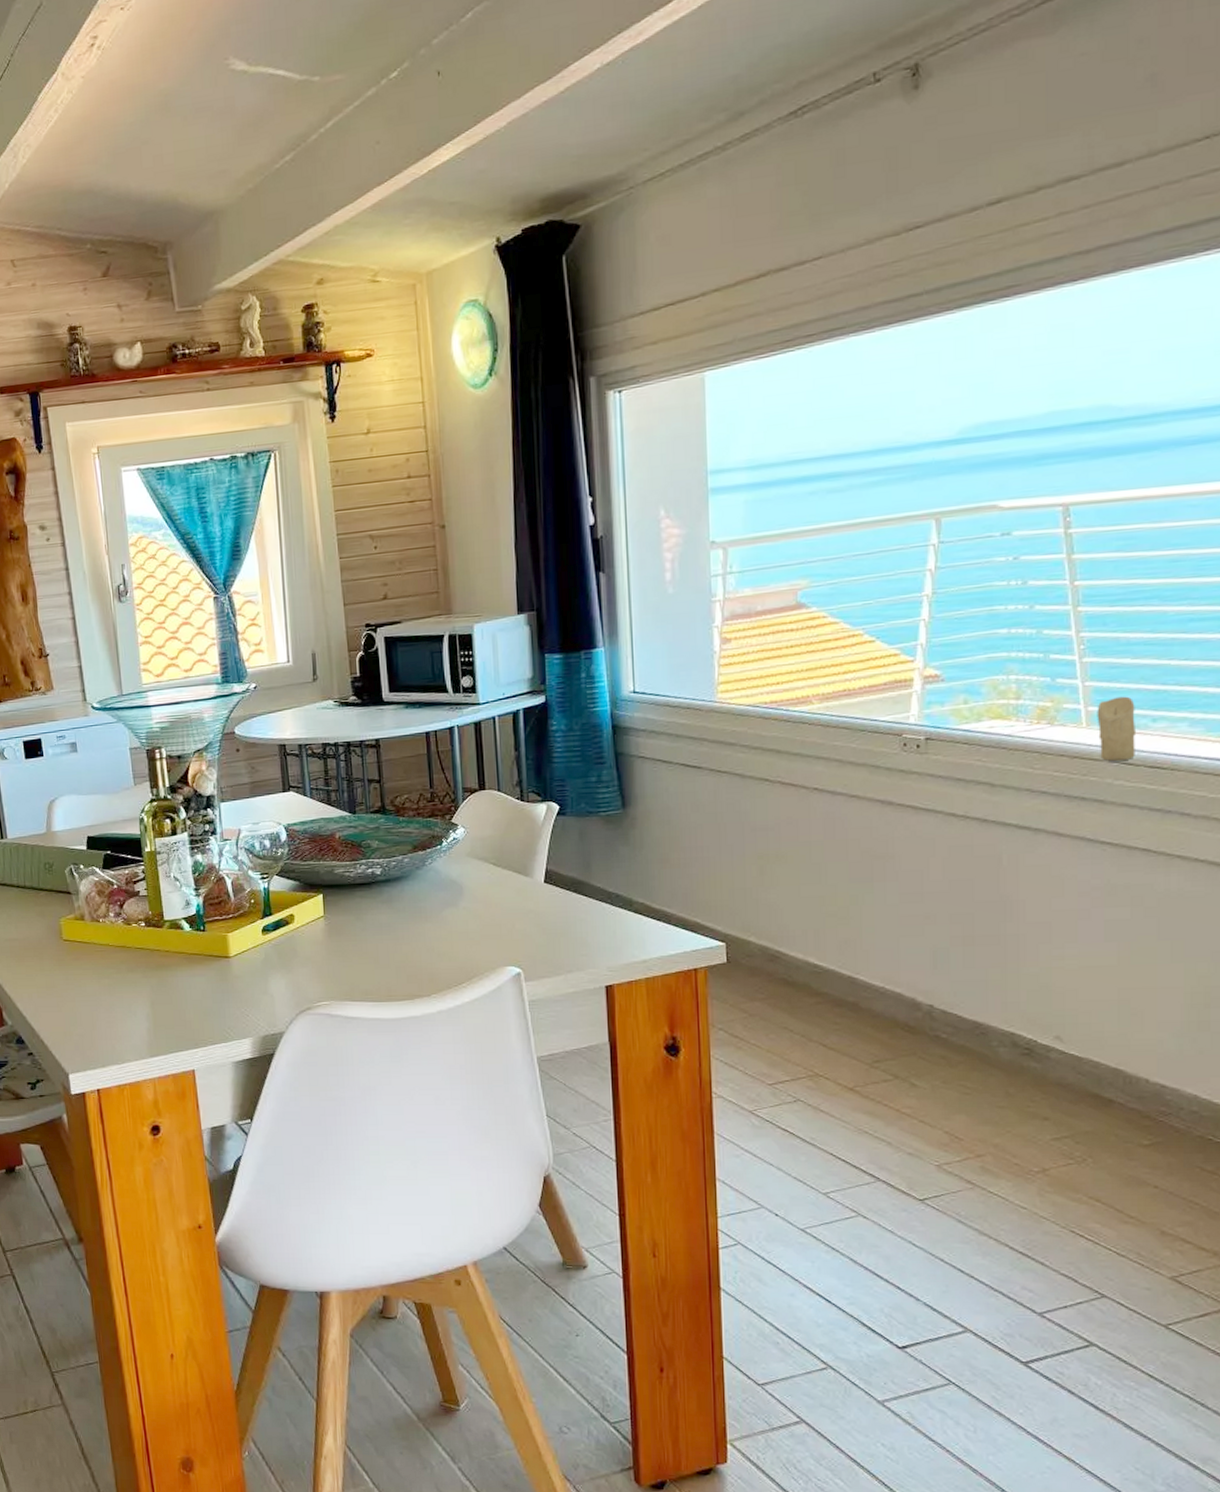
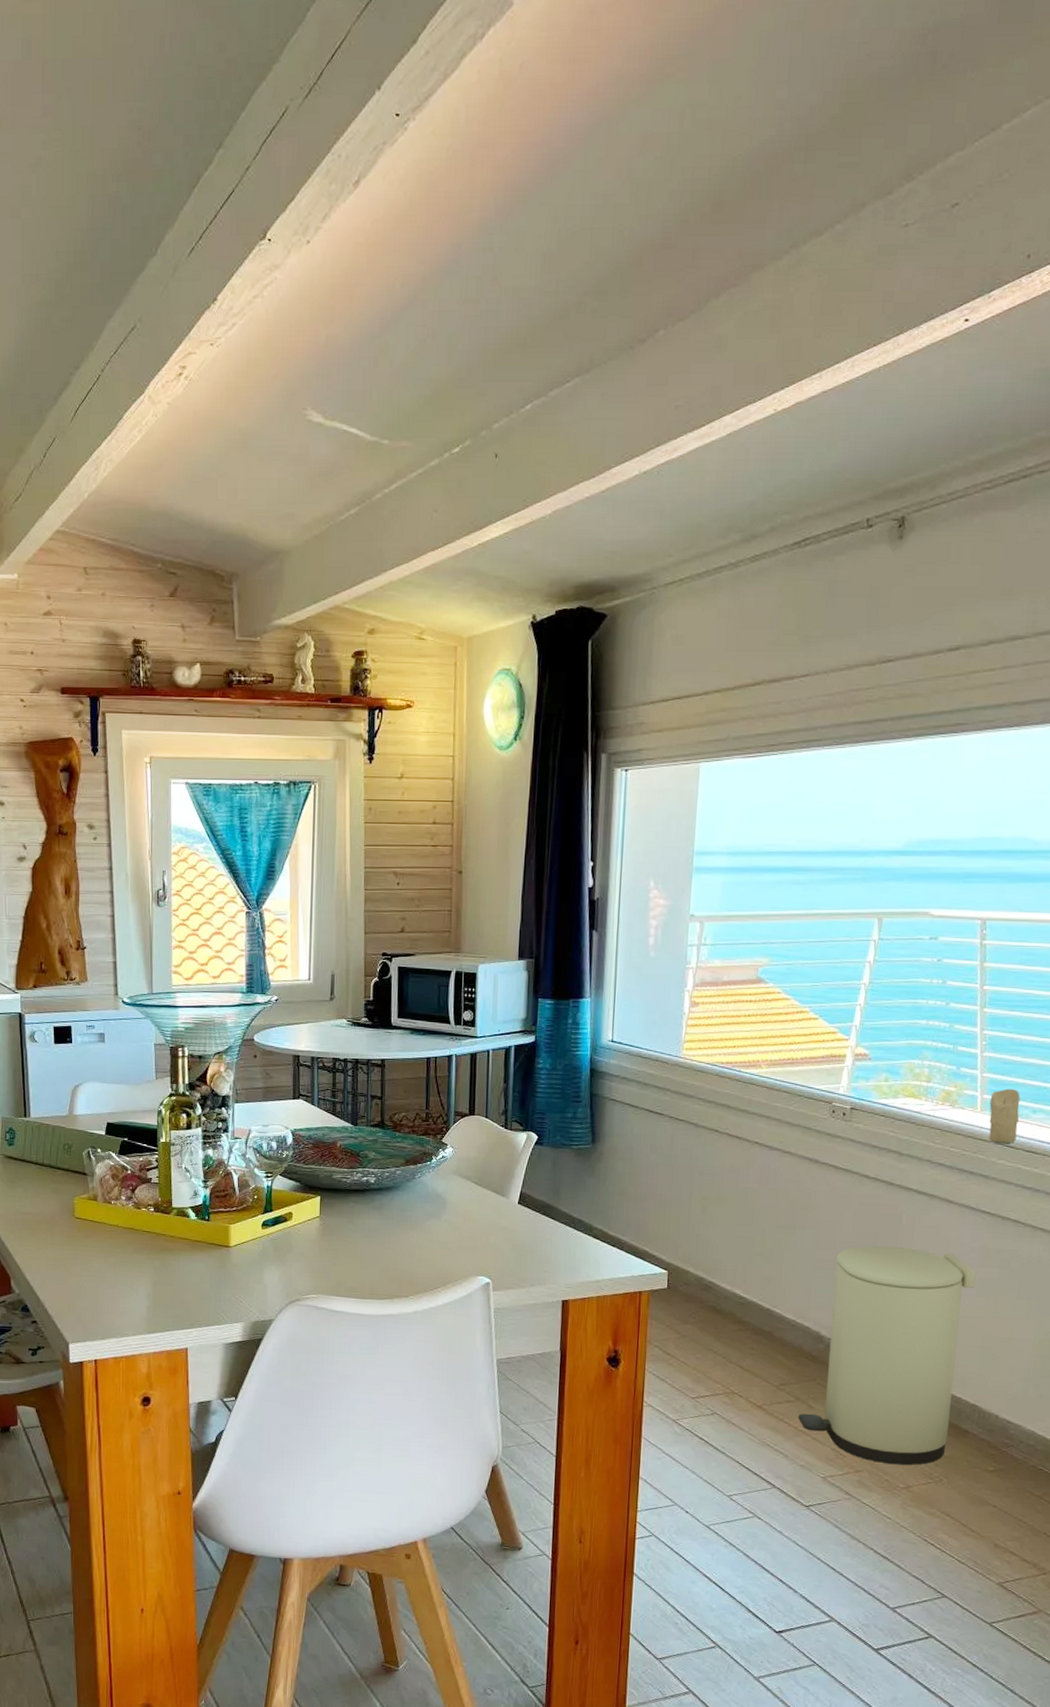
pedal bin: none [899,892,1102,1144] -> present [798,1245,977,1465]

